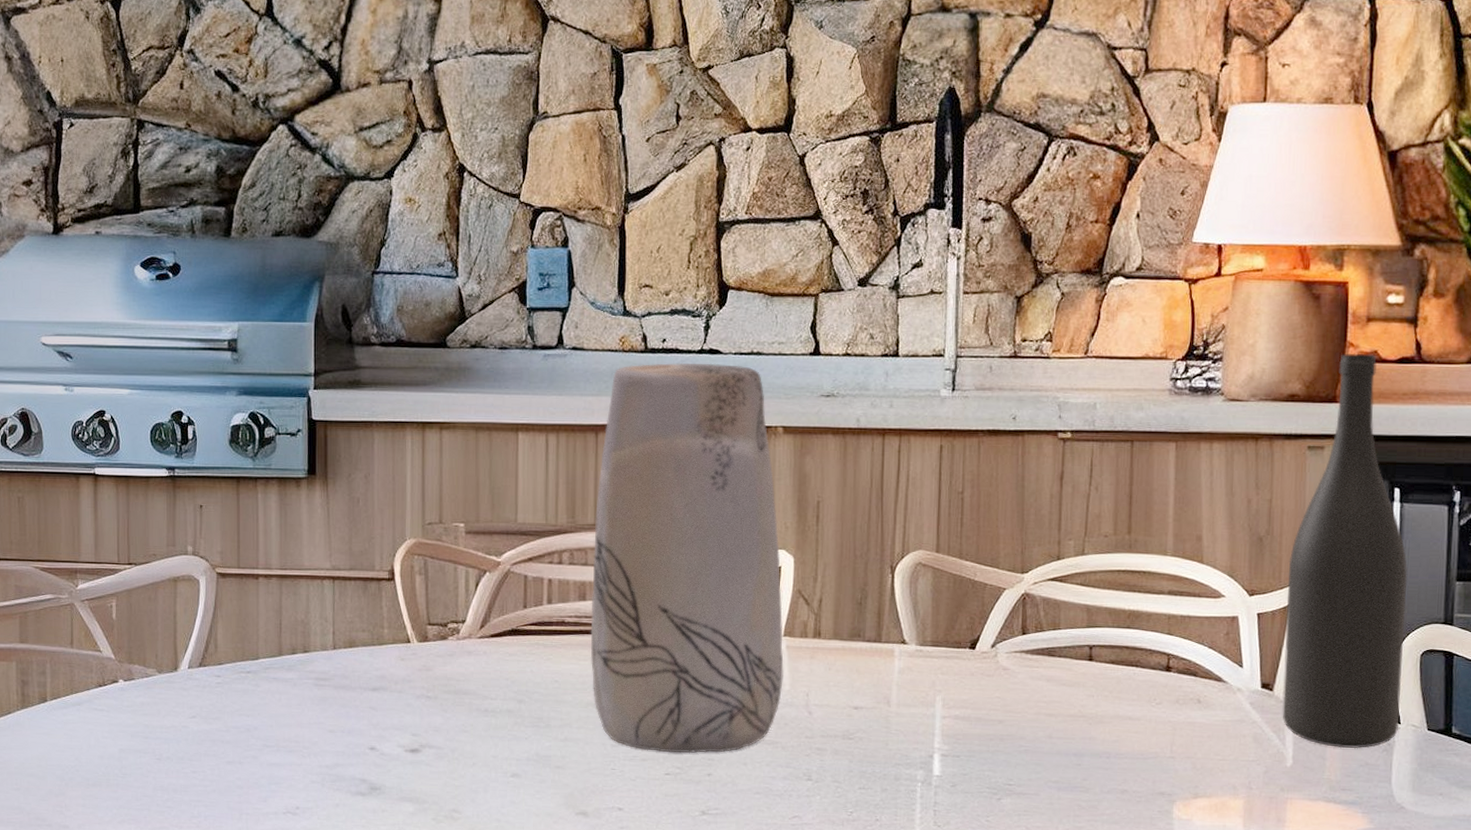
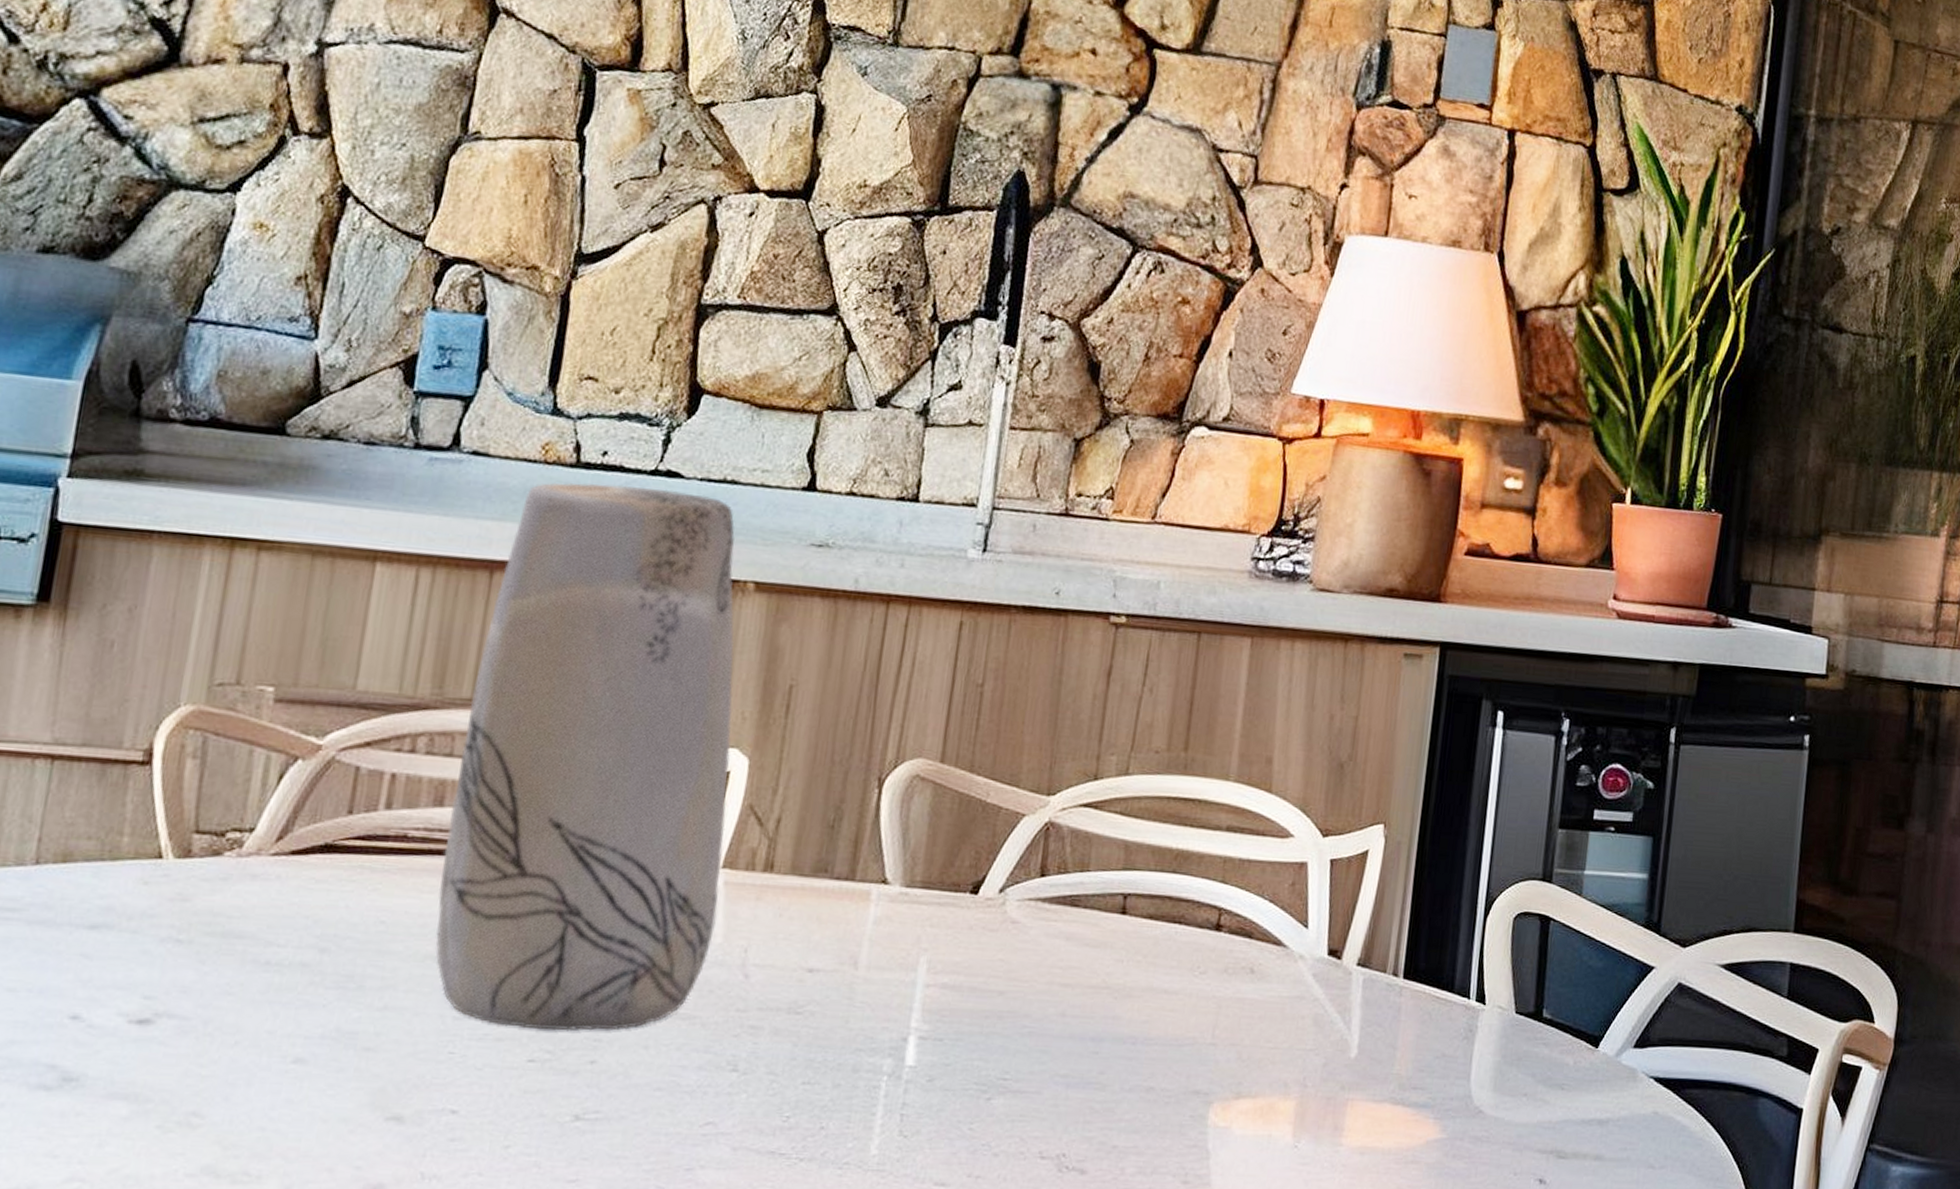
wine bottle: present [1282,353,1408,749] -> none [1349,544,1506,1036]

